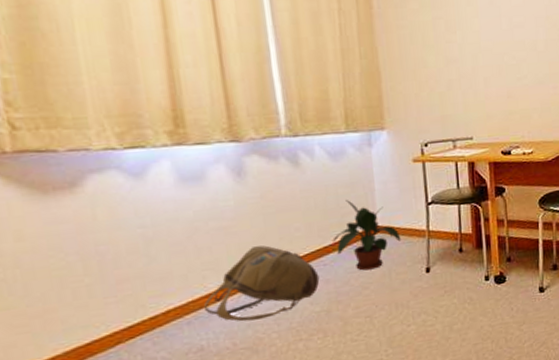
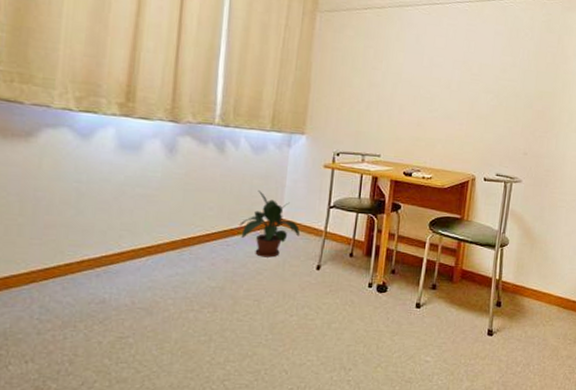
backpack: present [203,245,320,322] -> none [113,217,221,284]

